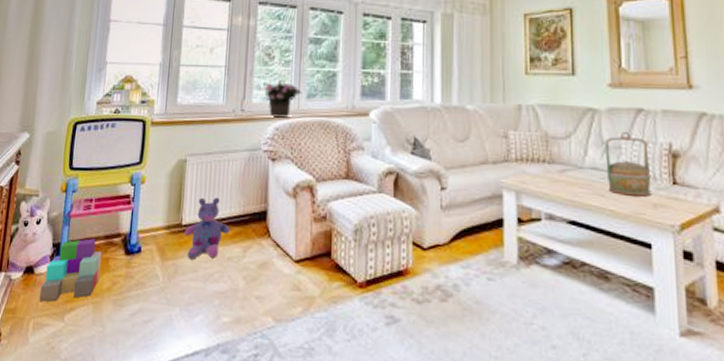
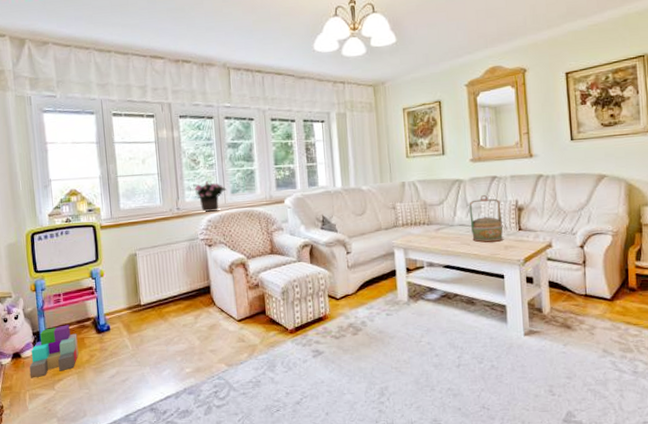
toy: present [184,197,230,260] -> none [144,281,182,330]

